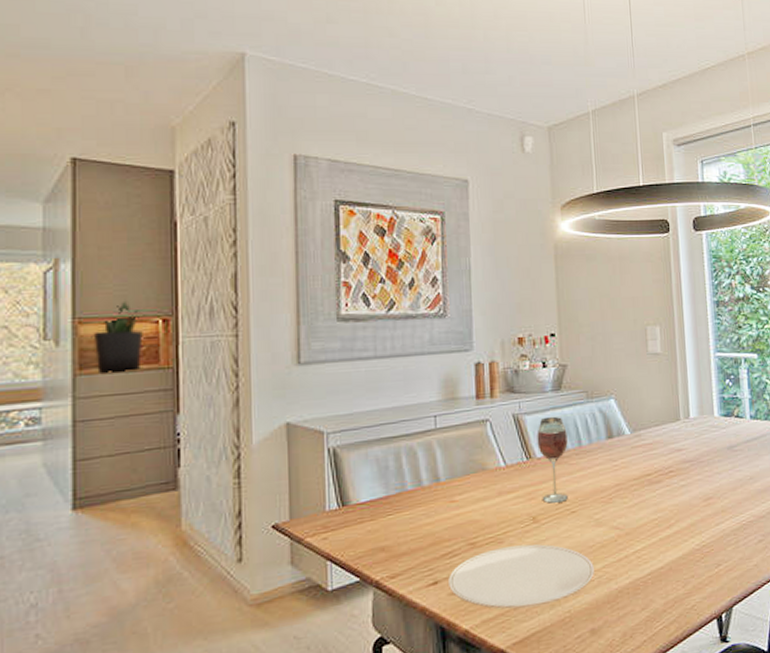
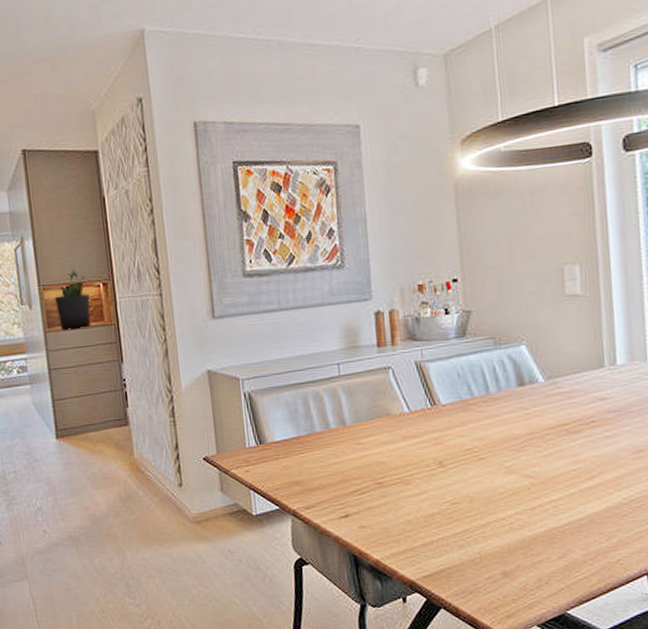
plate: present [448,544,594,610] -> none [358,487,505,546]
wineglass: present [537,416,568,503] -> none [441,363,476,449]

